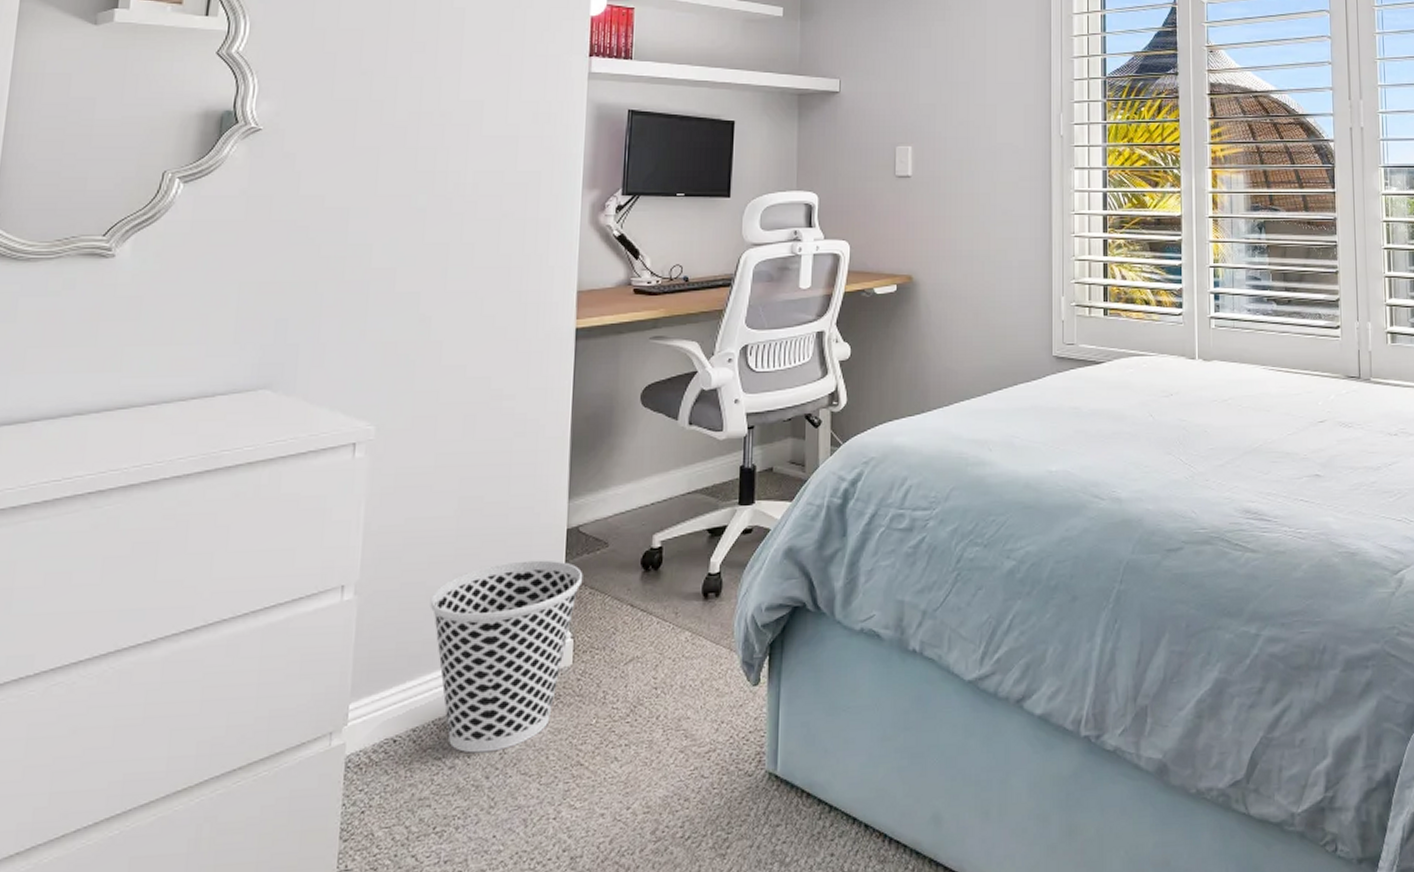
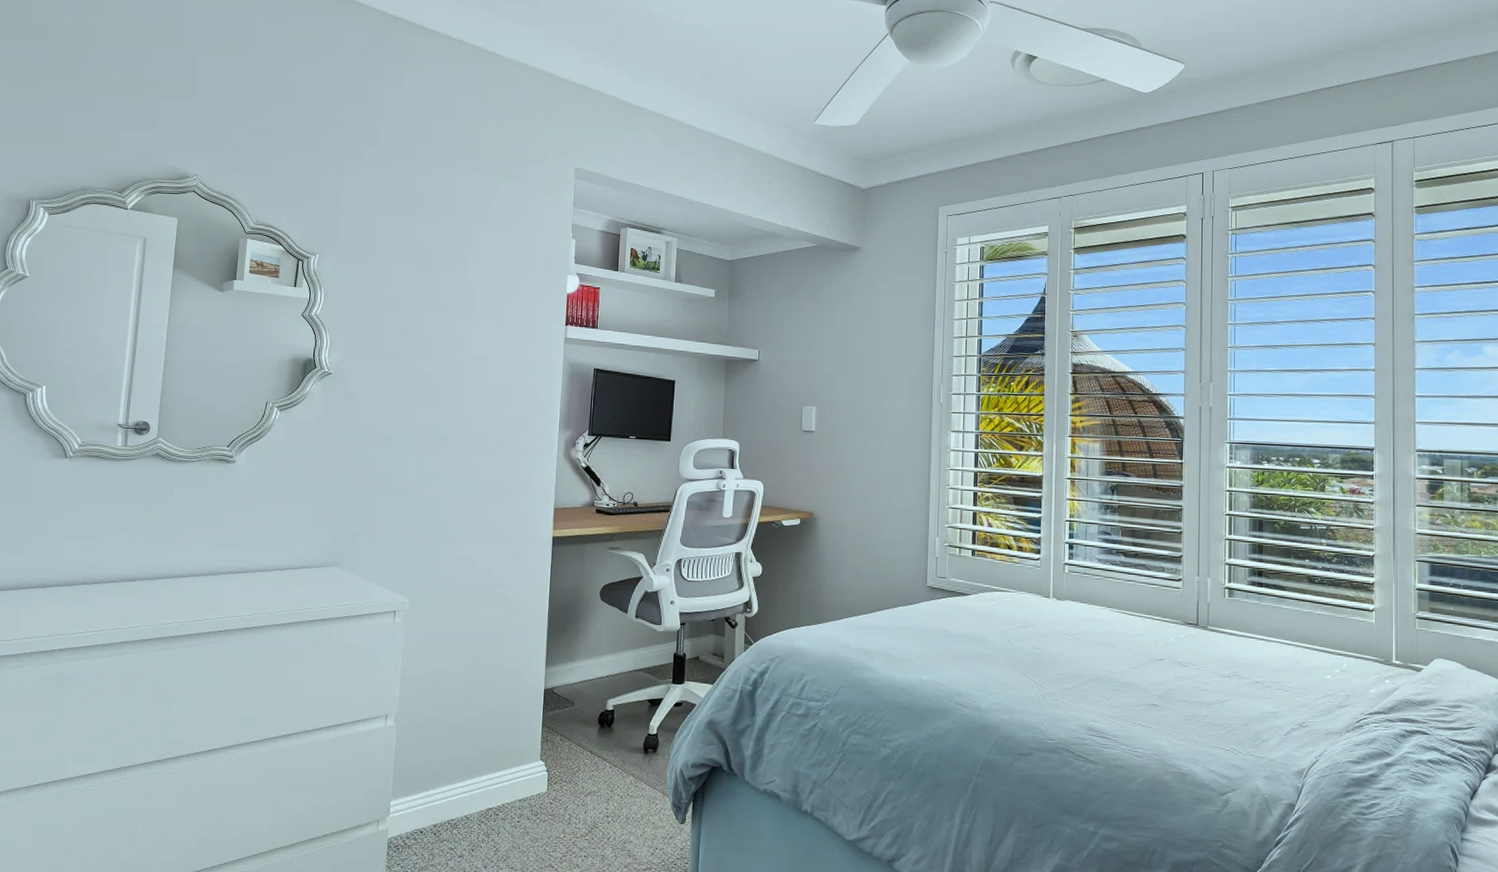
wastebasket: present [430,560,583,753] -> none [446,709,556,849]

